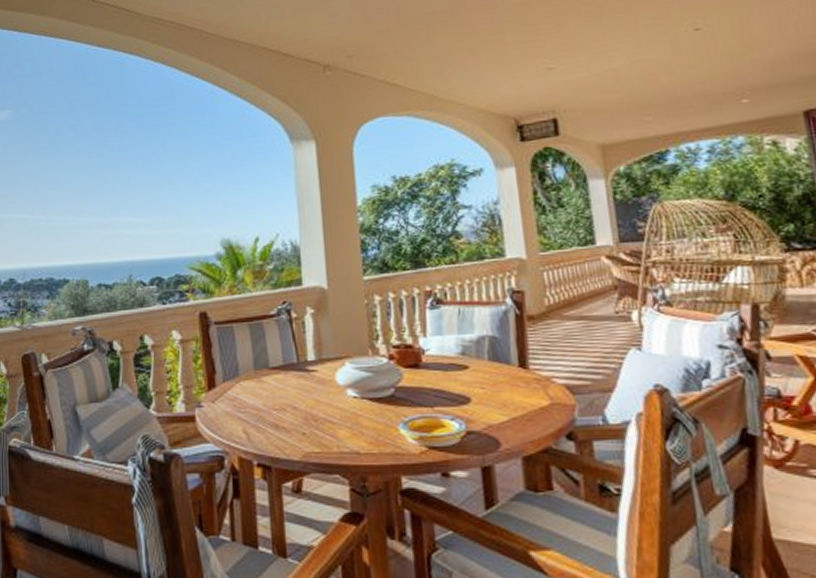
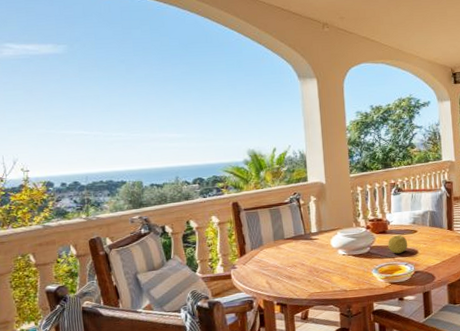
fruit: none [422,370,455,401] -> present [388,234,408,254]

